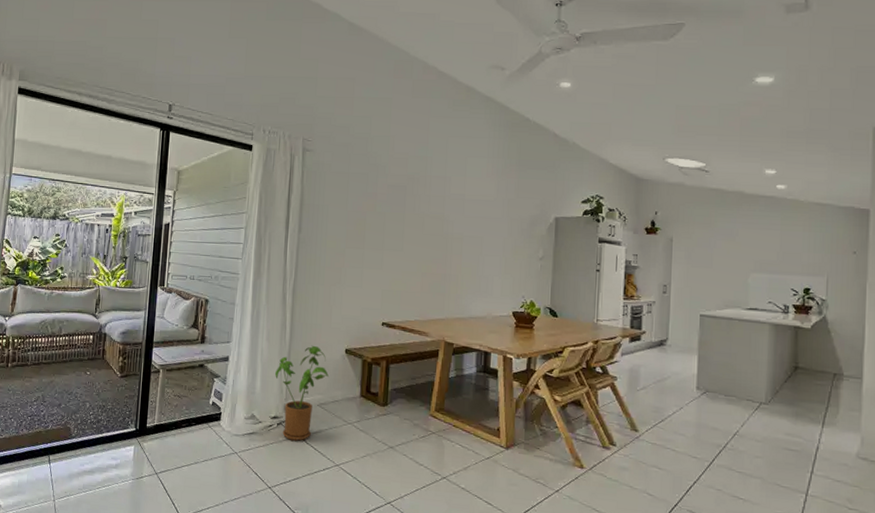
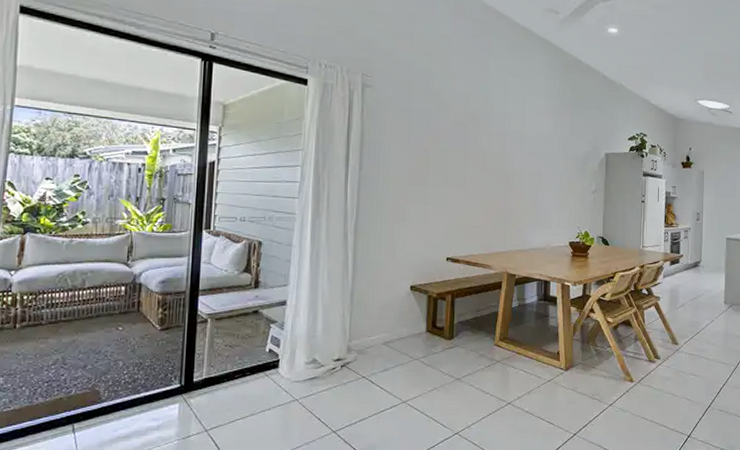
house plant: present [275,345,329,441] -> none [337,284,394,381]

